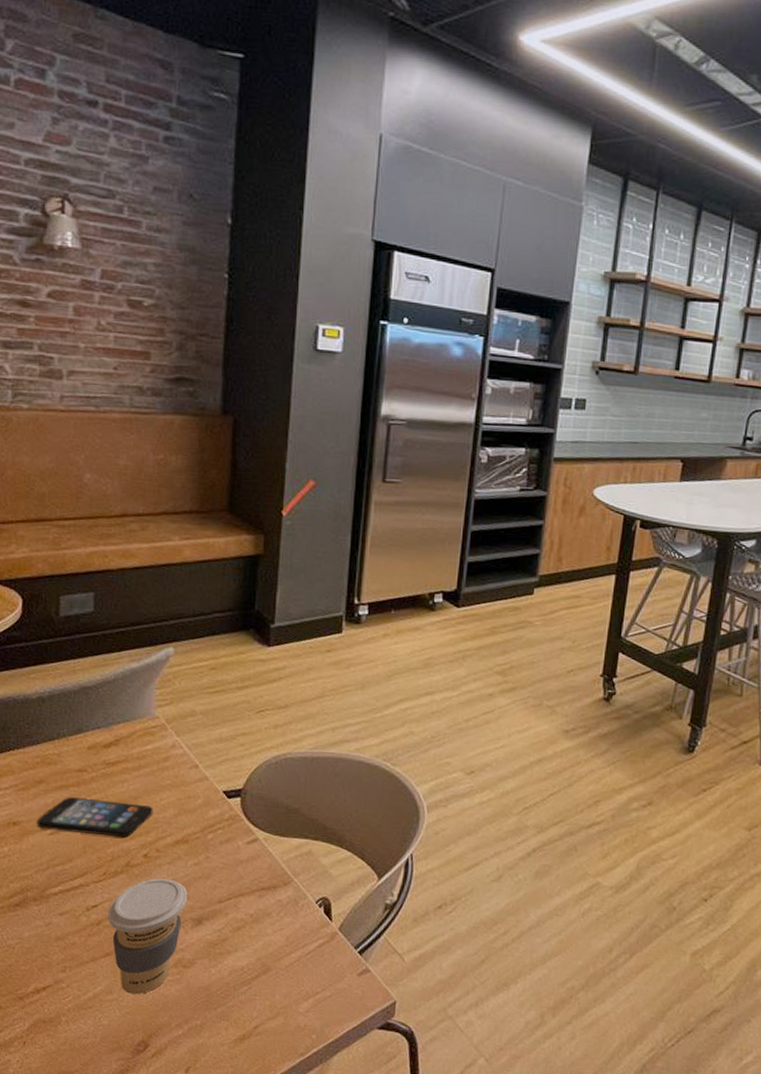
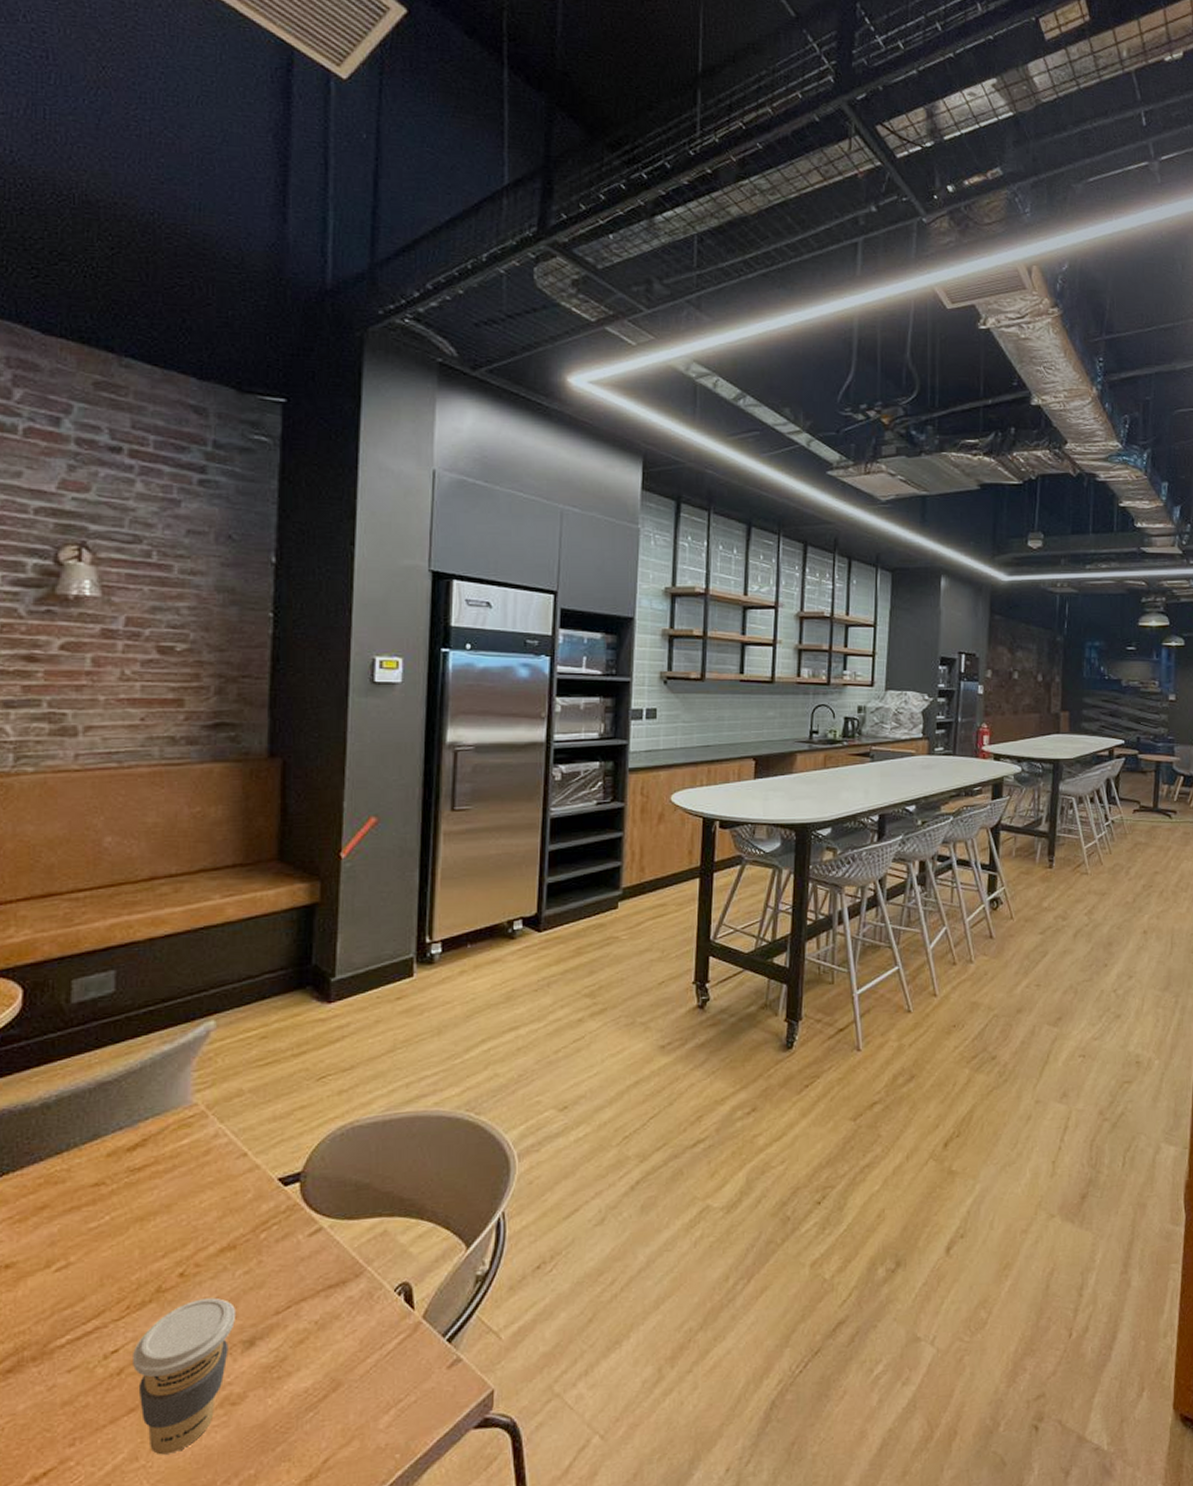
smartphone: present [37,797,153,838] -> none [38,1212,191,1266]

